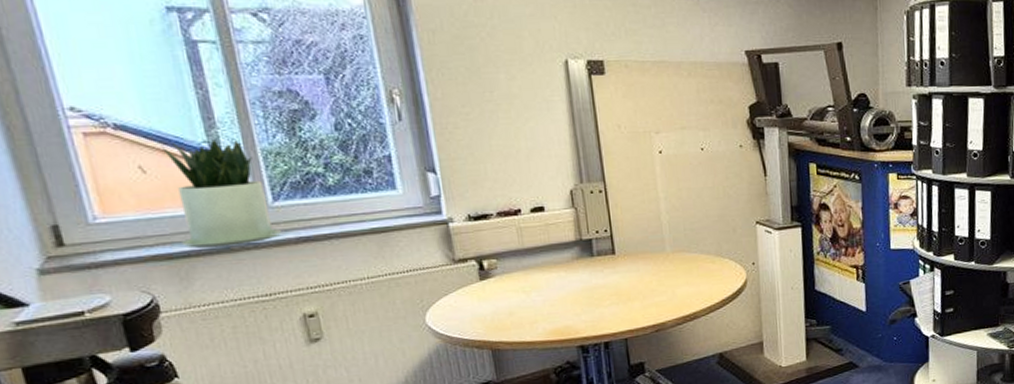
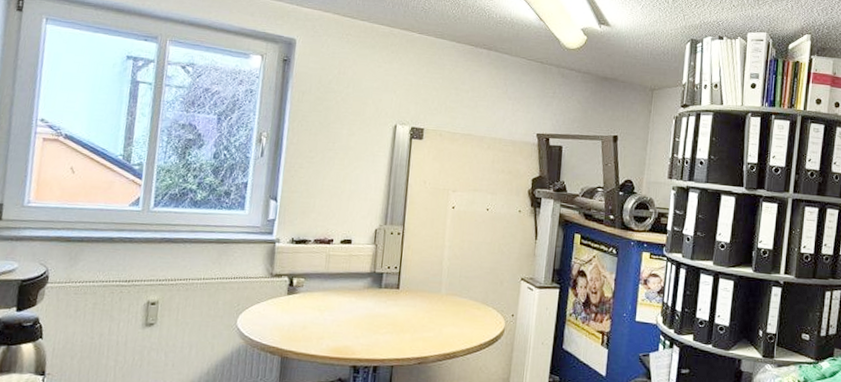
planter: present [162,140,281,249] -> none [80,153,152,238]

